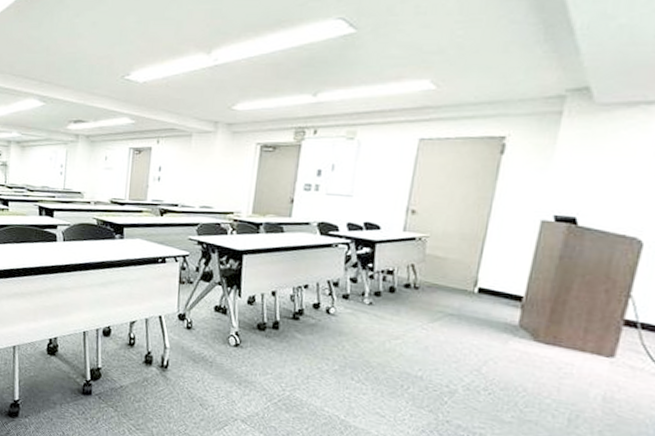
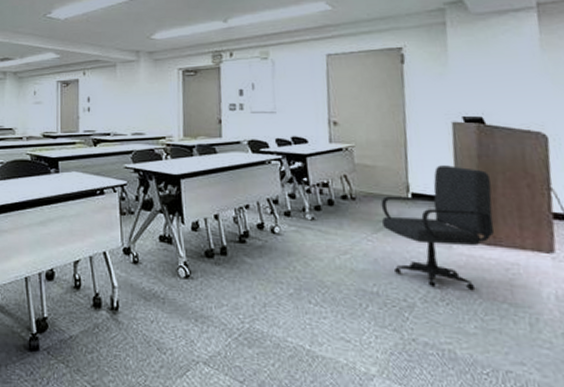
office chair: none [441,263,568,384] -> present [381,165,495,291]

